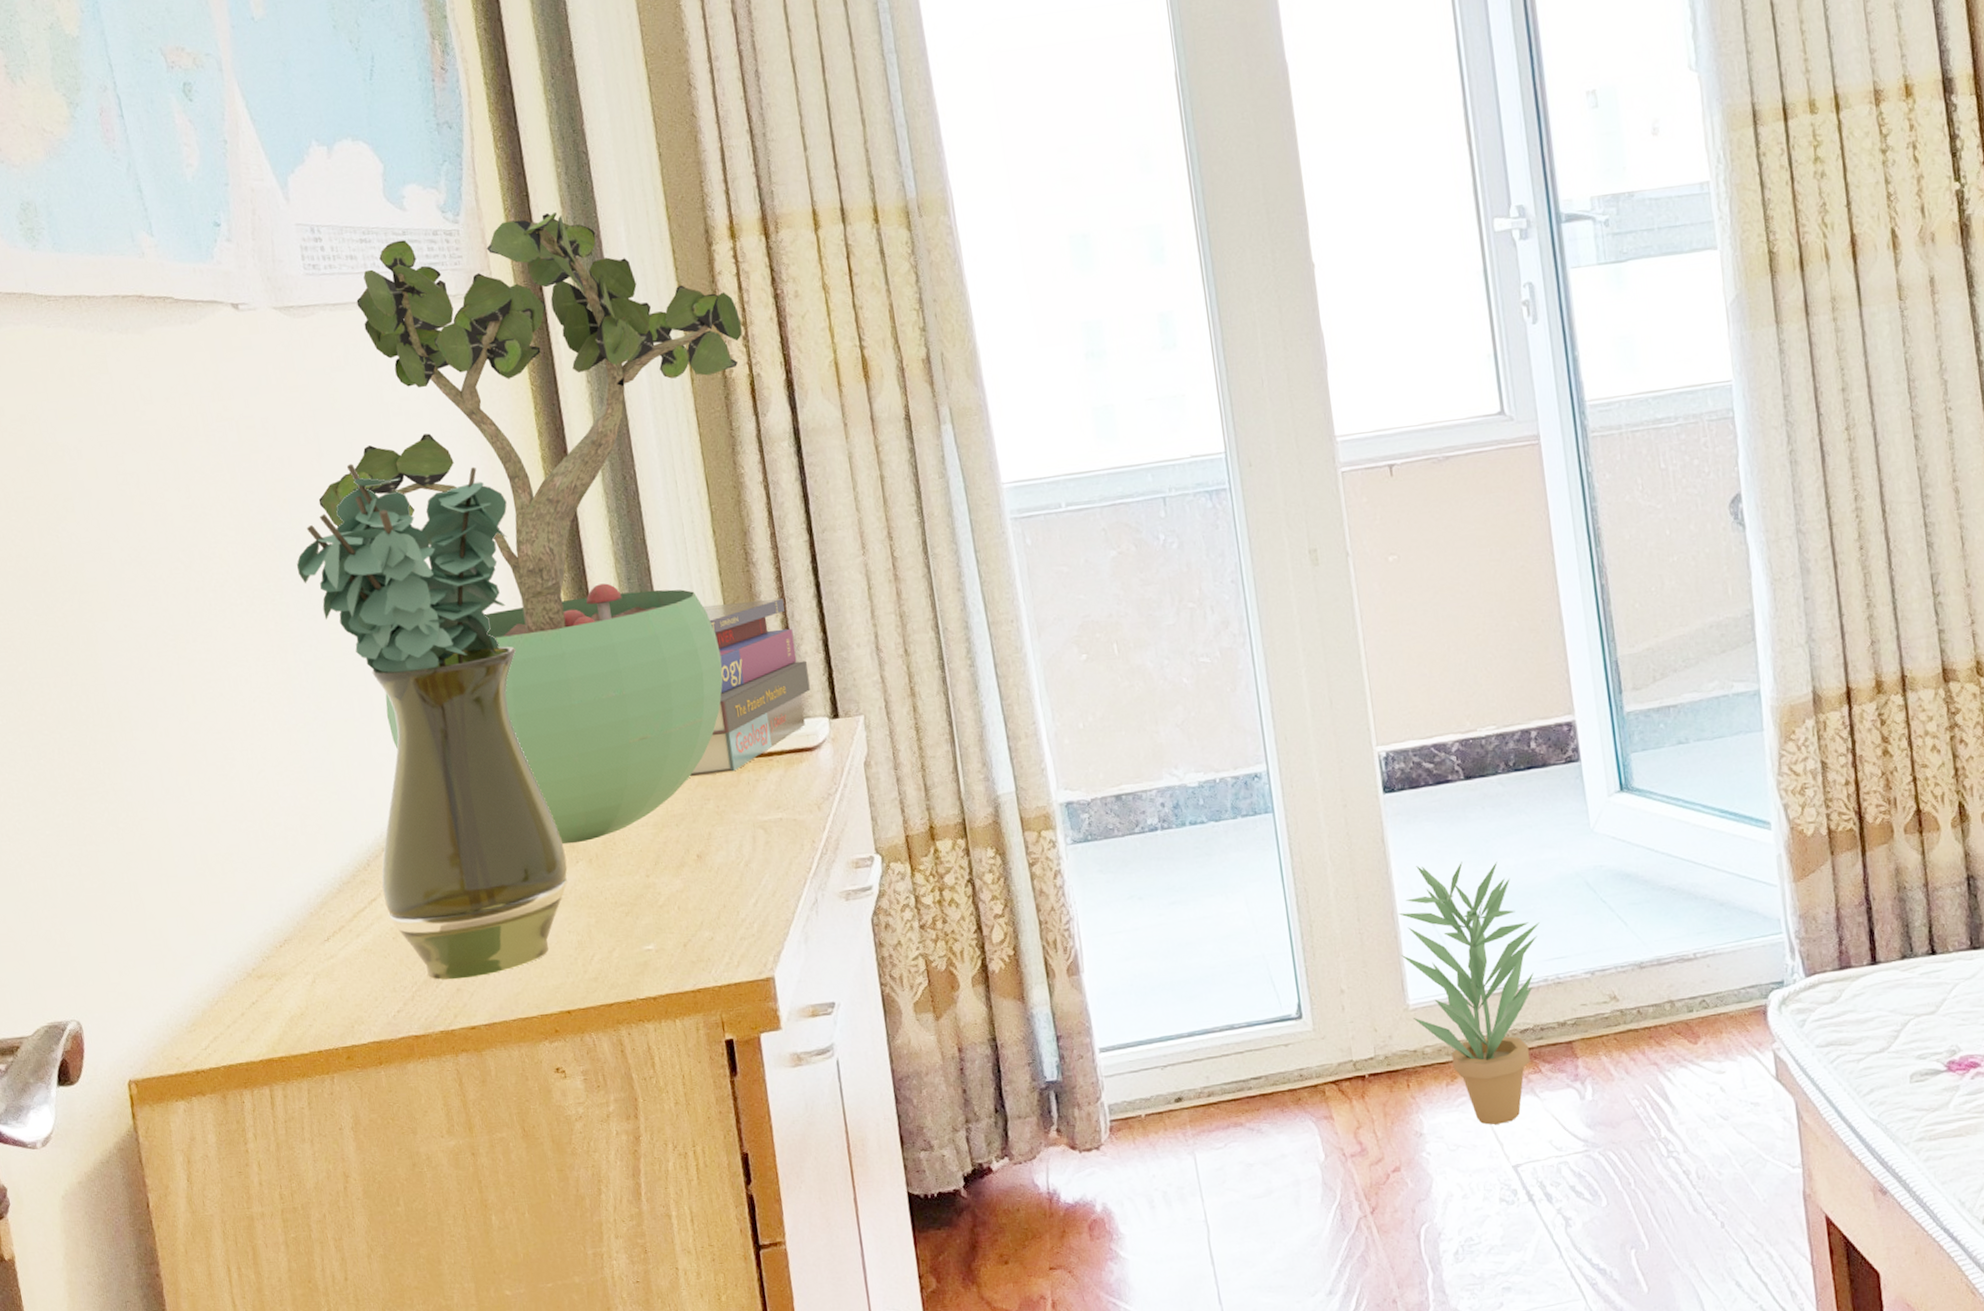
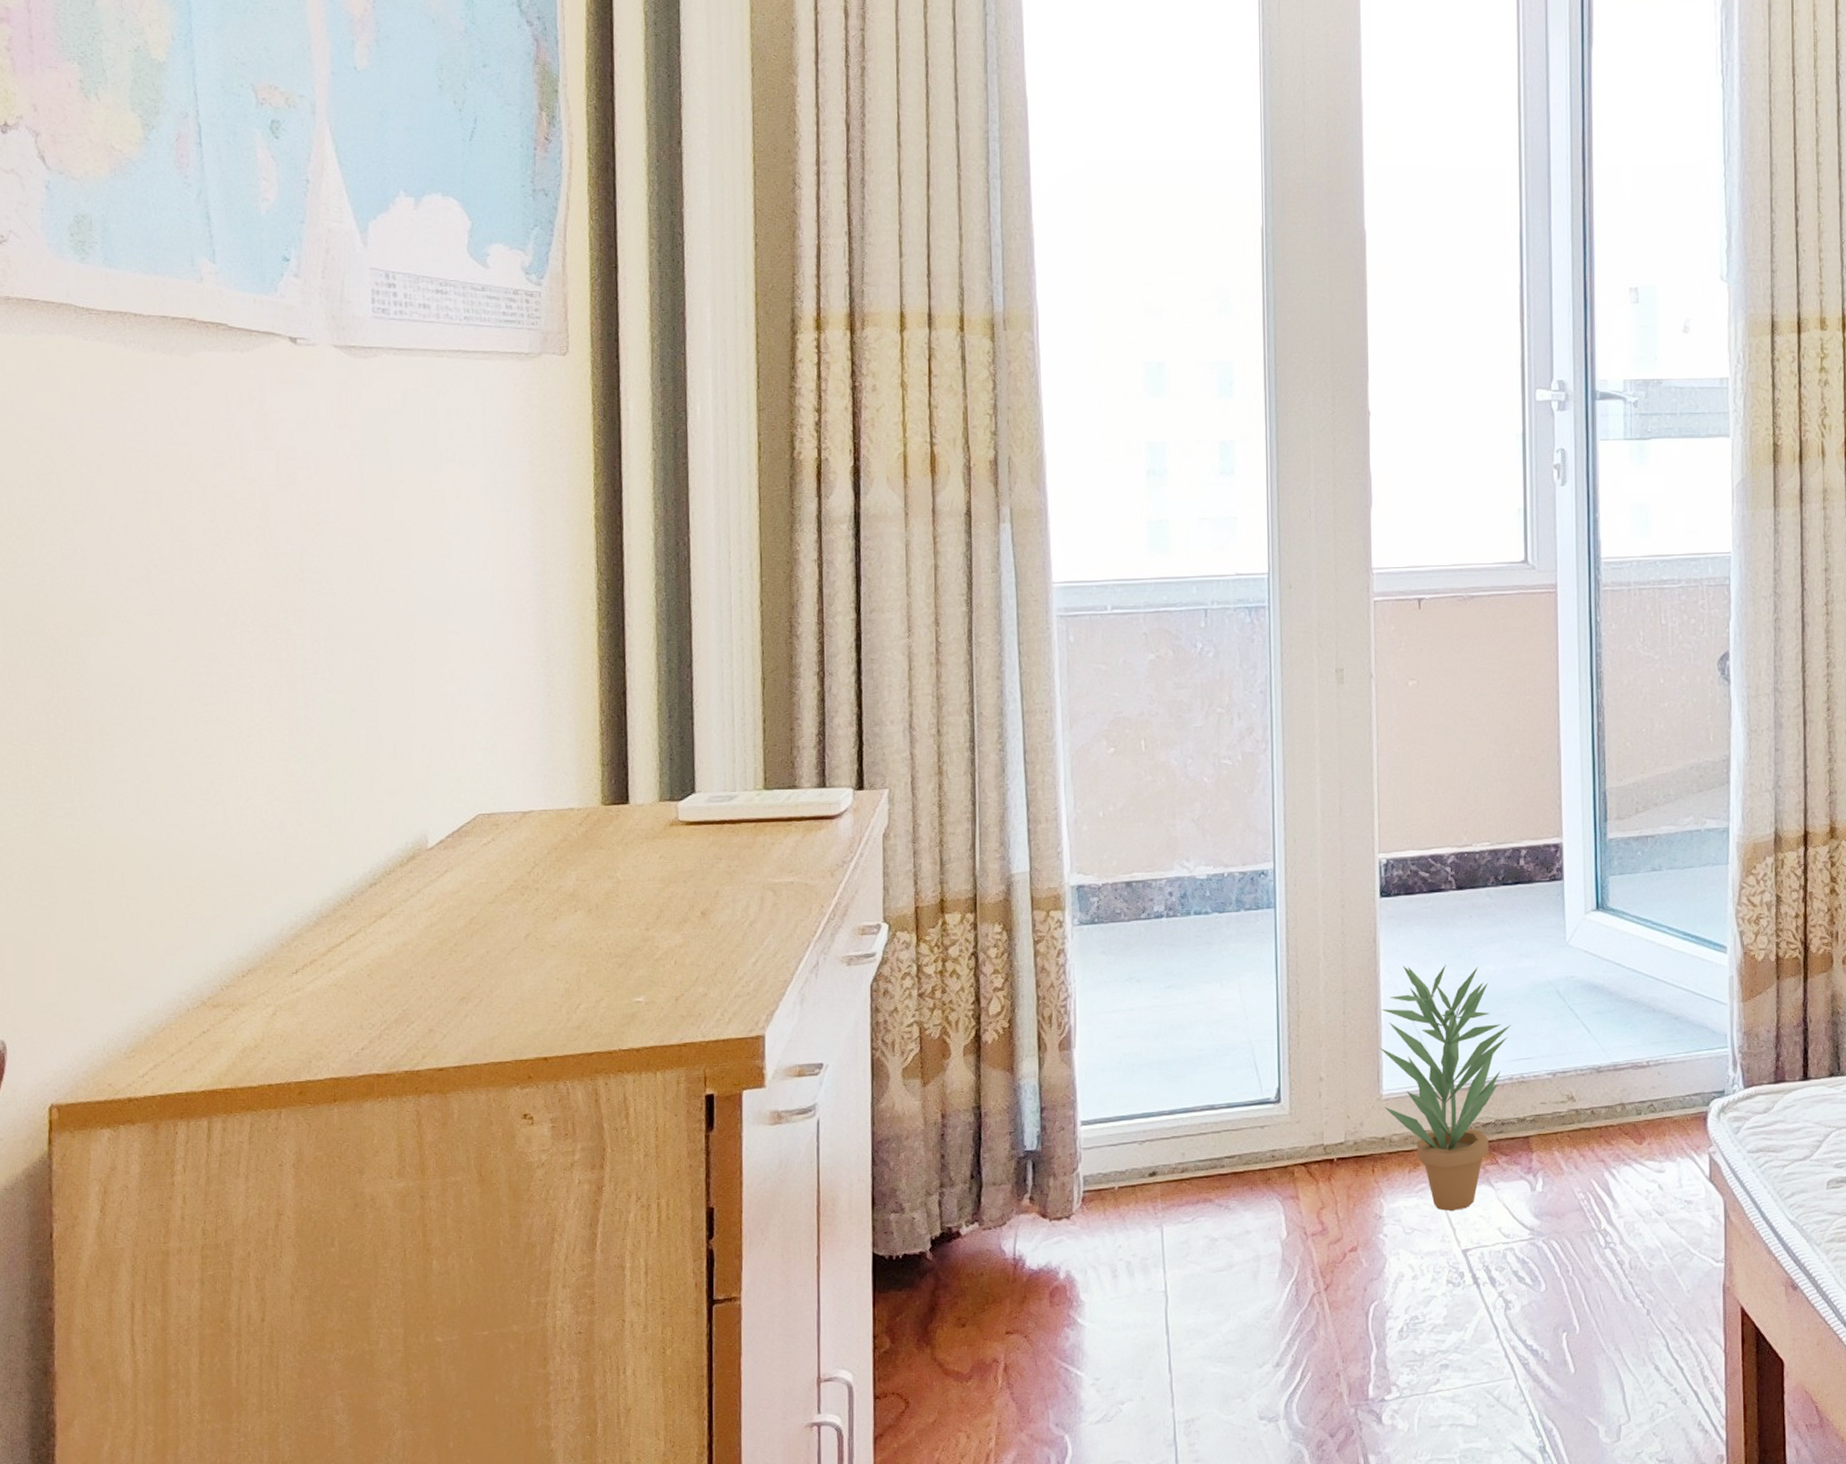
vase: present [297,463,568,980] -> none [321,504,564,1020]
potted plant: present [318,212,742,845] -> none [353,286,816,893]
books: present [690,598,810,777] -> none [705,671,838,836]

